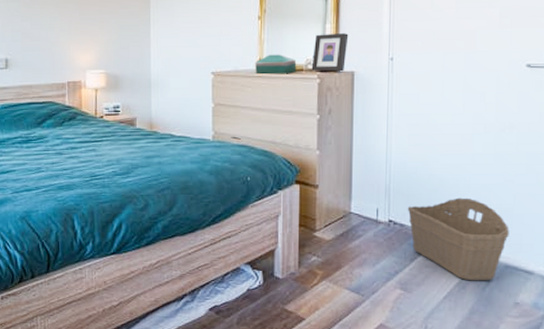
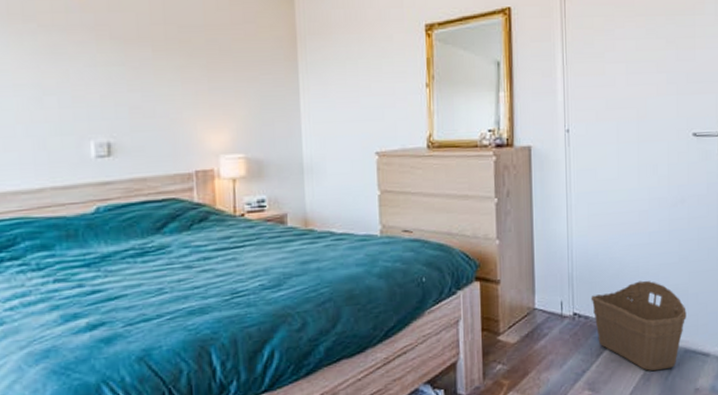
jewelry box: present [255,54,297,75] -> none [425,128,471,154]
picture frame: present [311,33,349,72] -> none [486,102,524,148]

